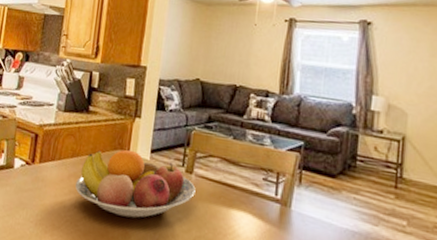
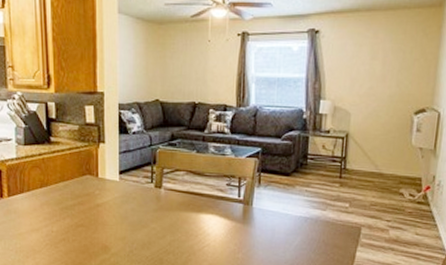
fruit bowl: present [75,149,196,219] -> none [49,174,166,234]

